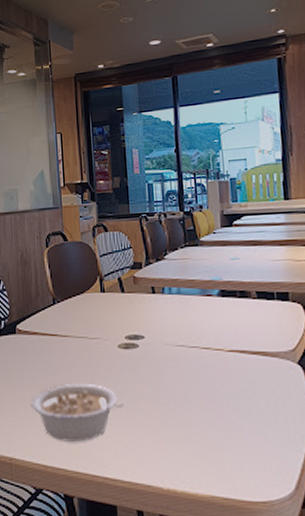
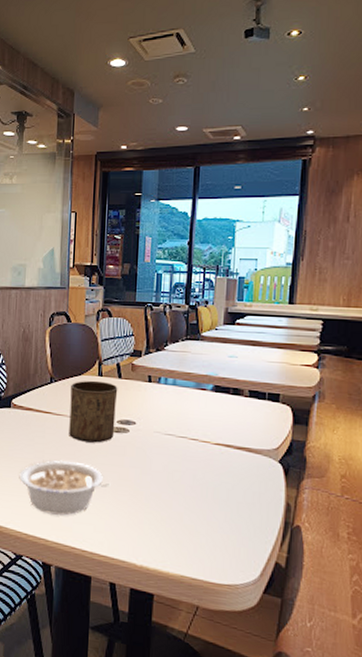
cup: none [74,297,124,362] -> present [69,380,118,443]

